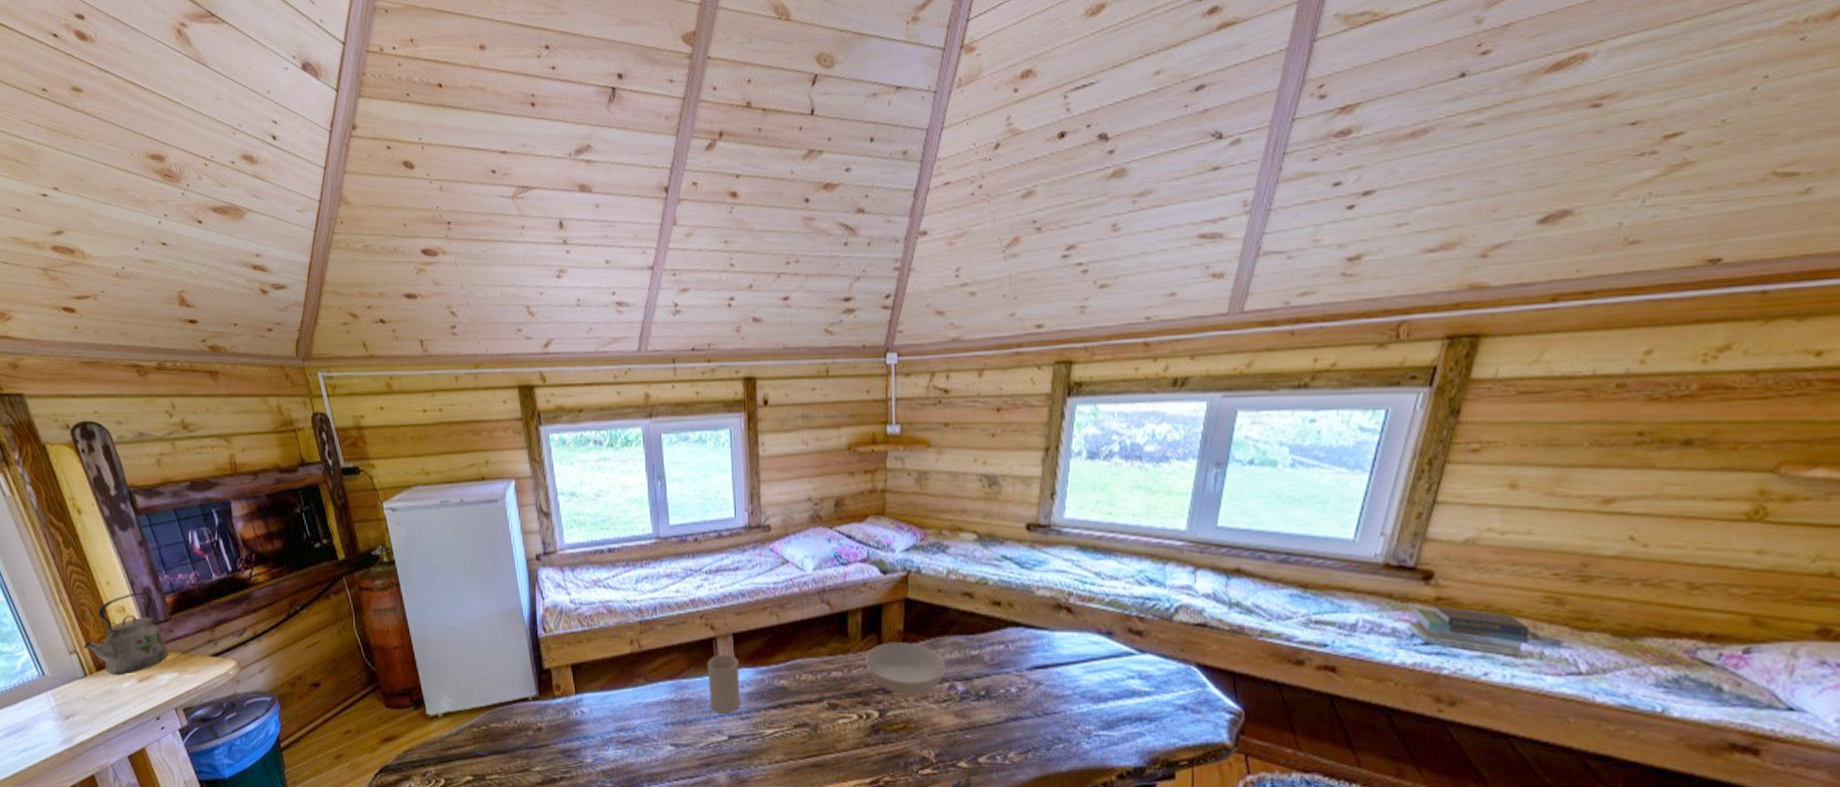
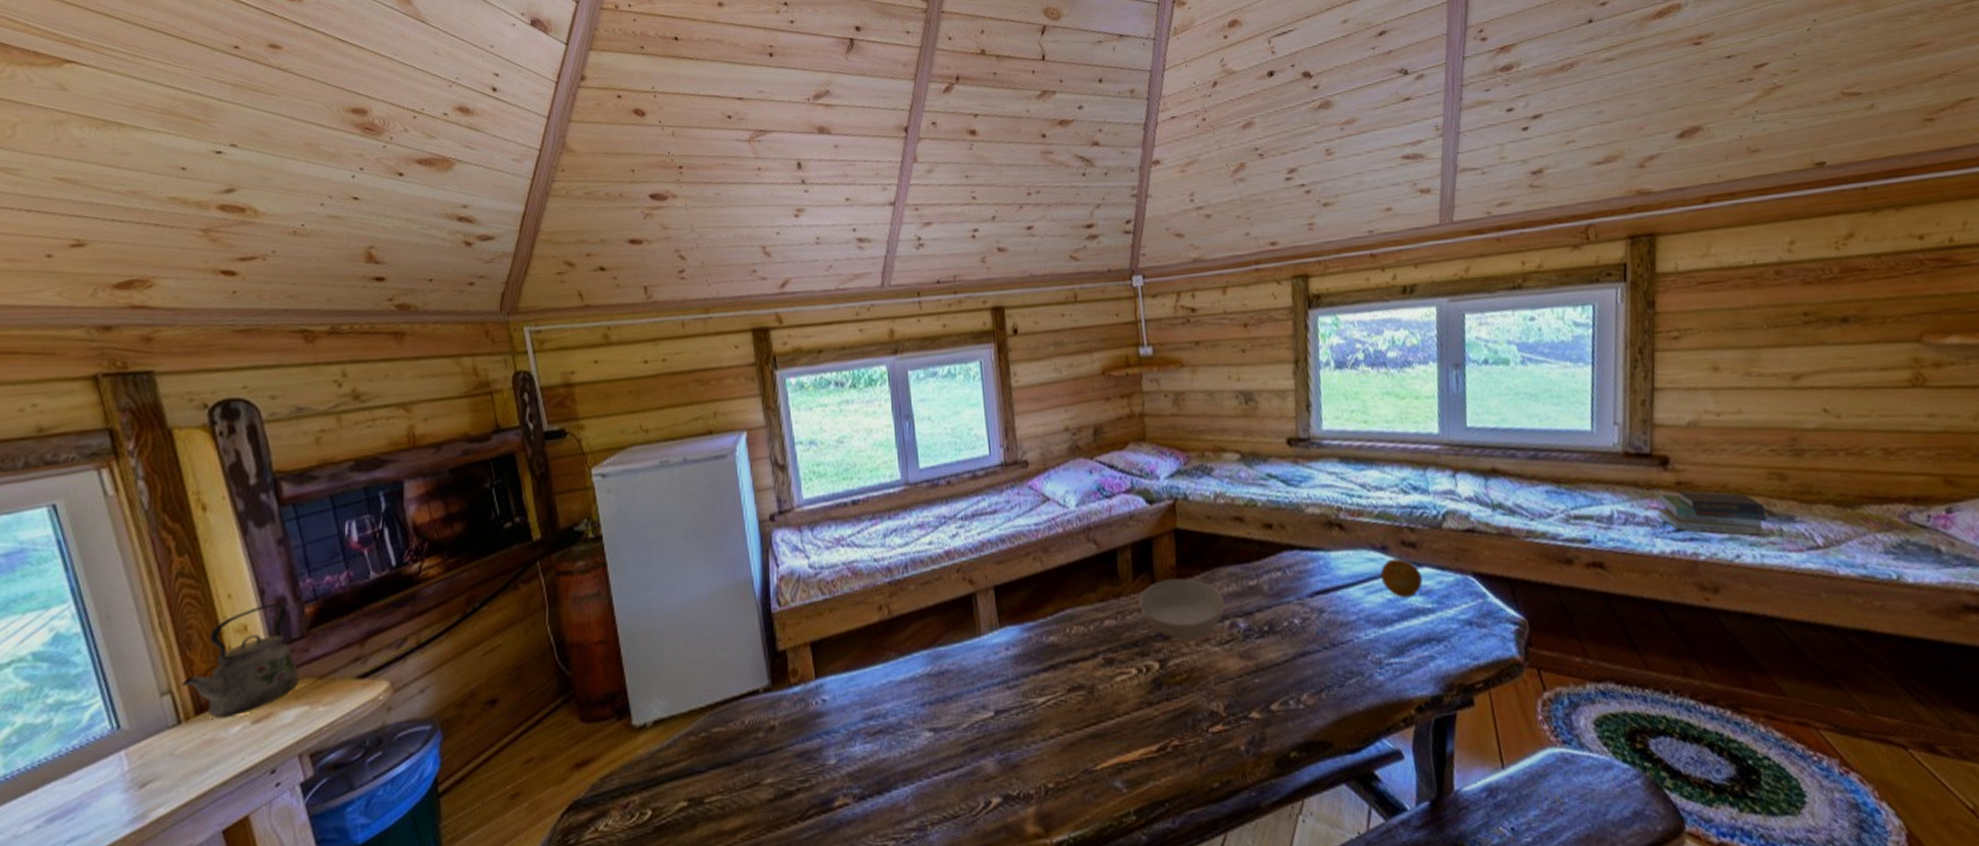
cup: present [708,654,741,715] -> none [967,611,1008,686]
fruit: none [1101,643,1145,679] -> present [1380,558,1423,598]

